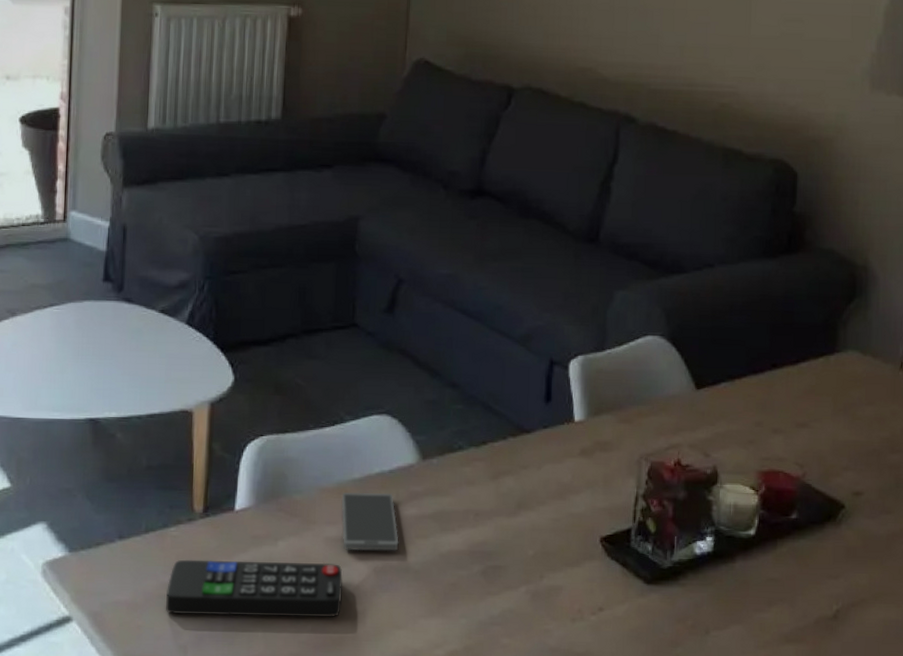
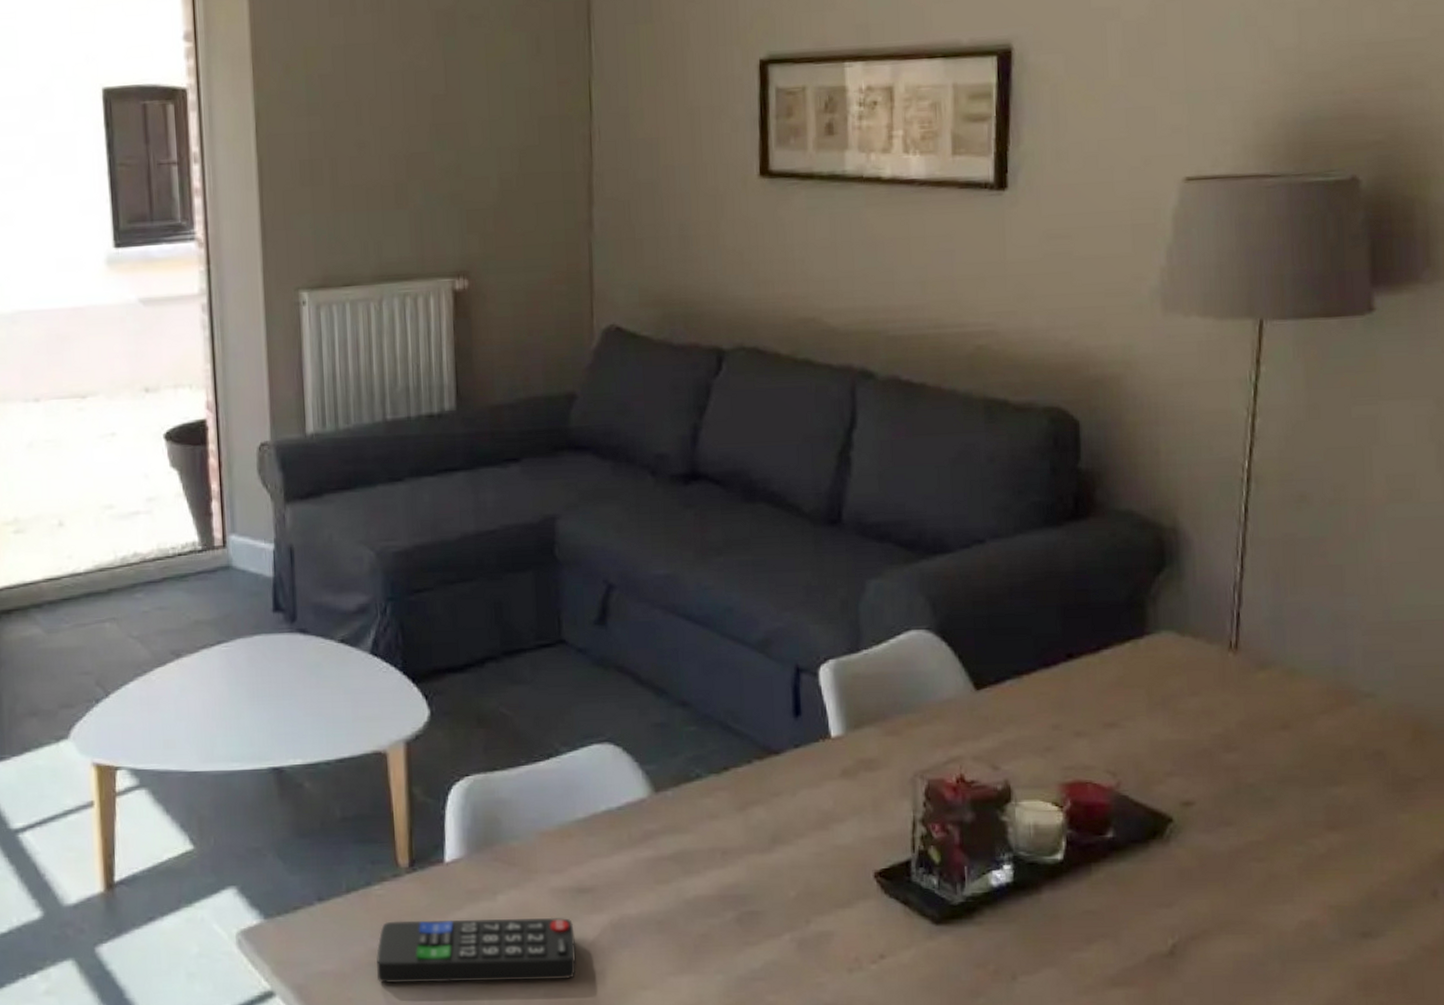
smartphone: present [341,493,399,551] -> none [565,834,636,901]

